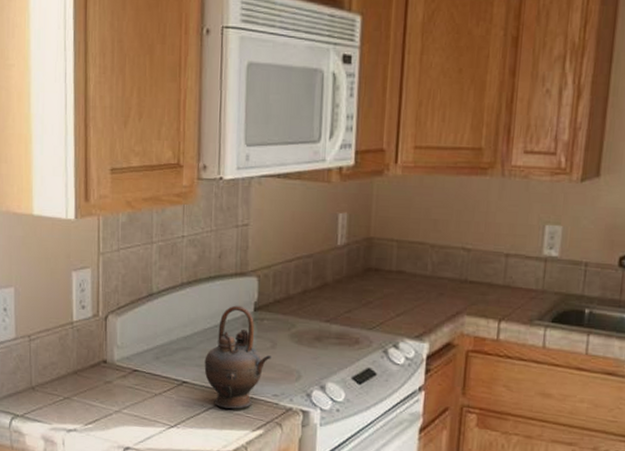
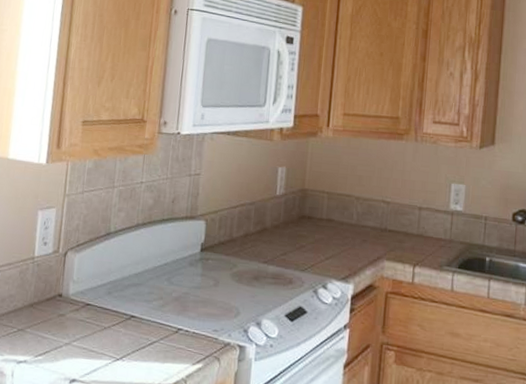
teapot: present [204,305,271,409] -> none [152,245,214,343]

